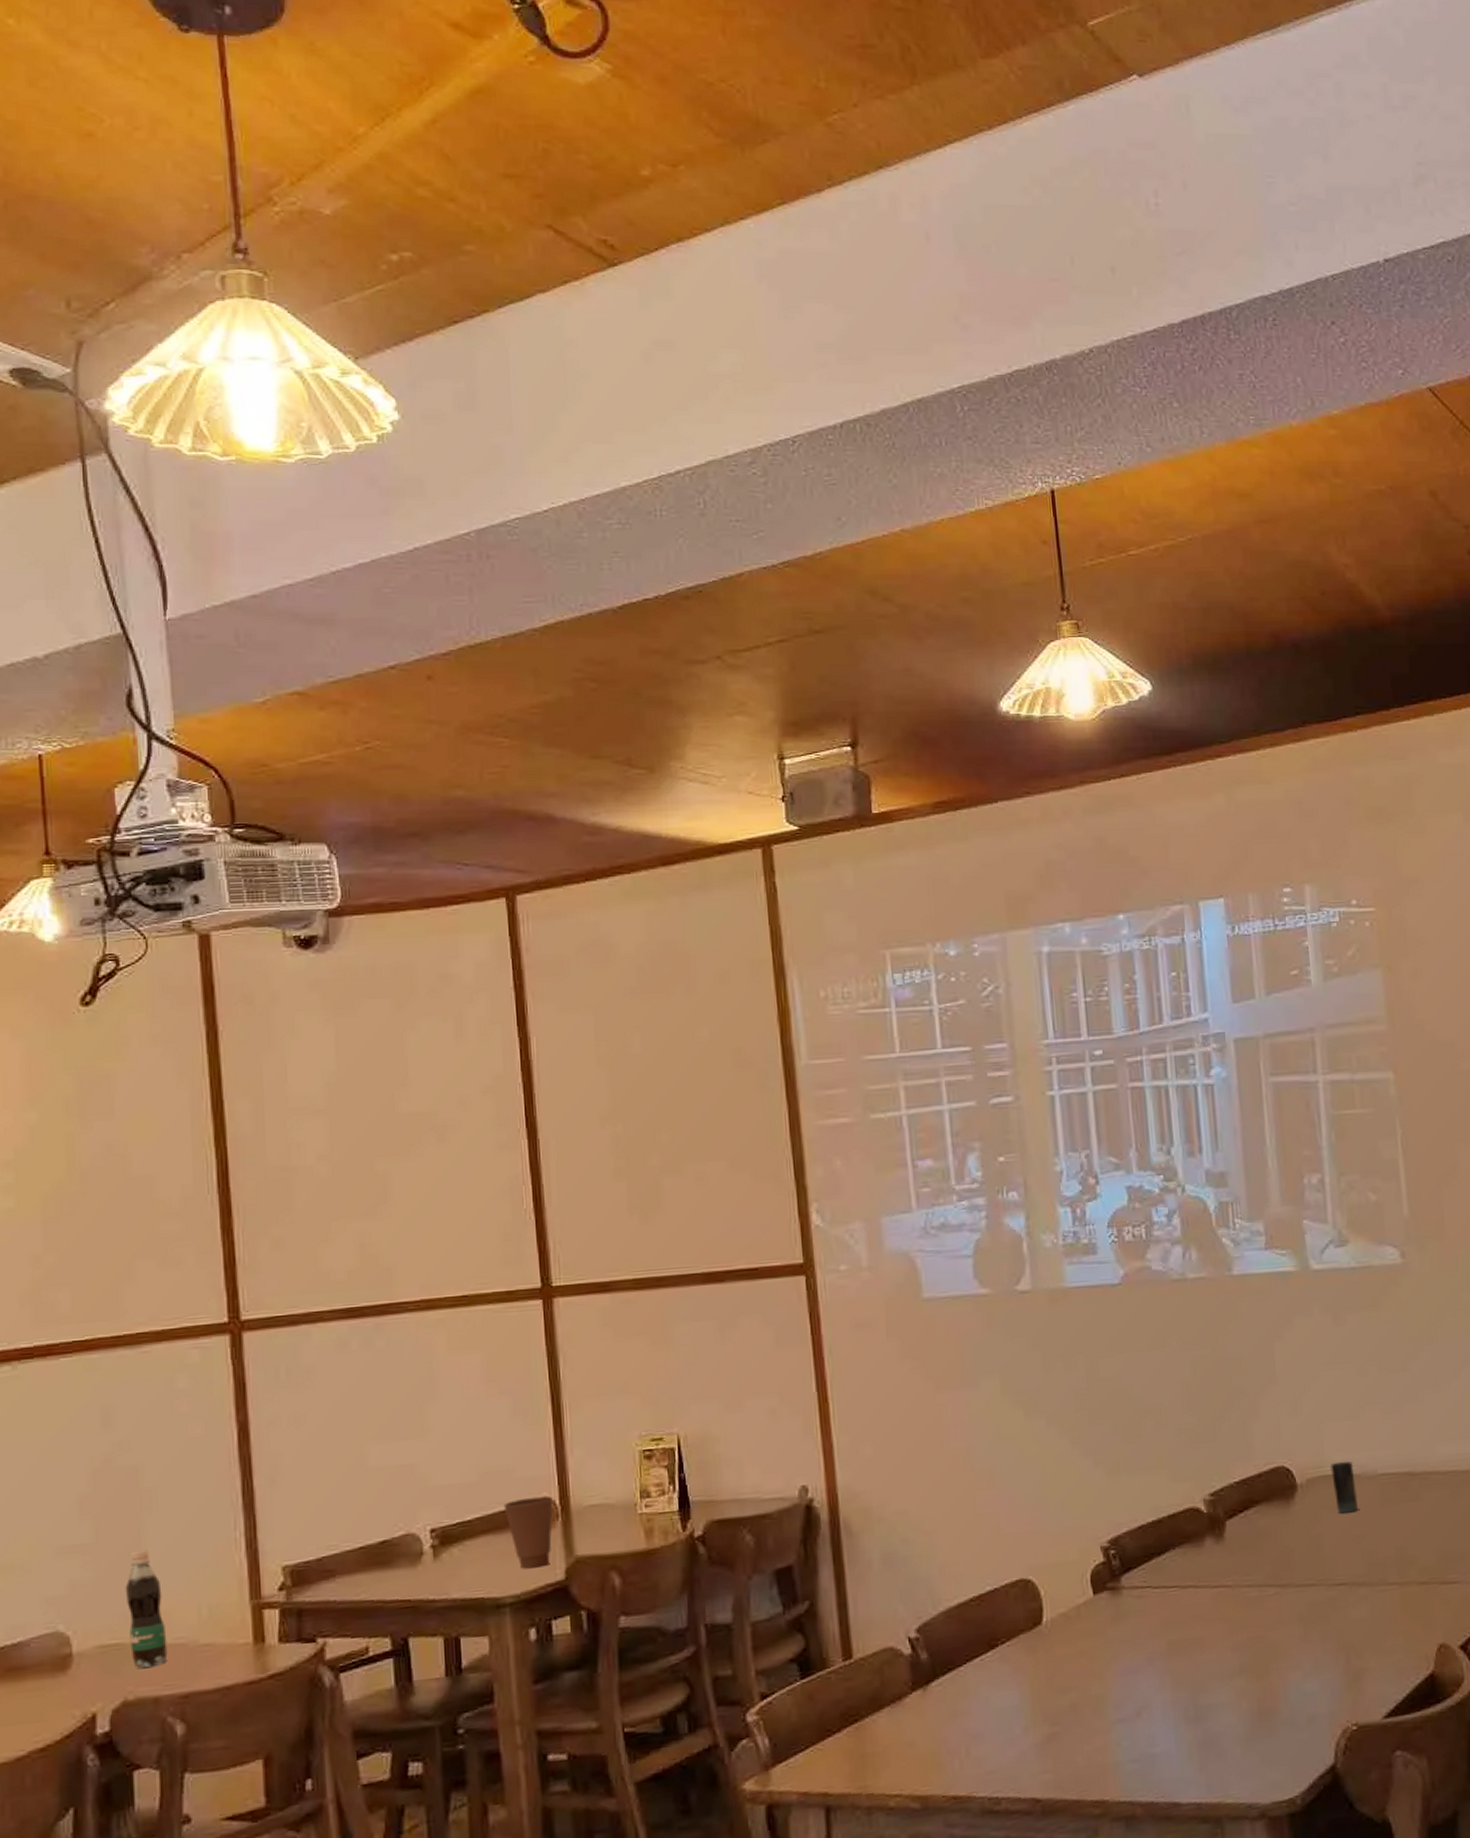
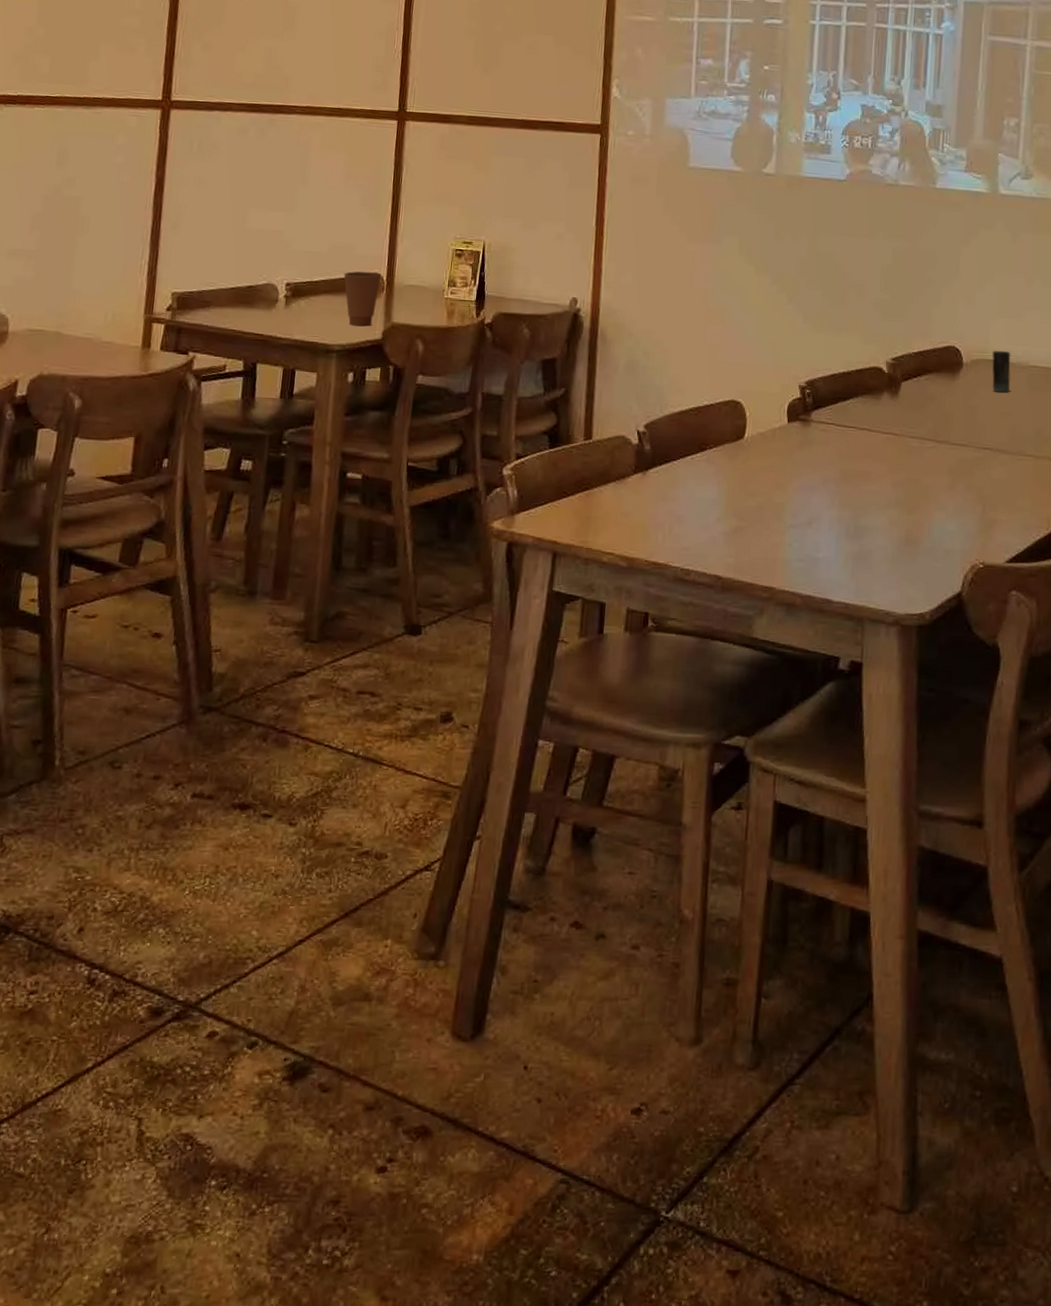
bottle: present [125,1549,168,1669] -> none [51,262,81,353]

